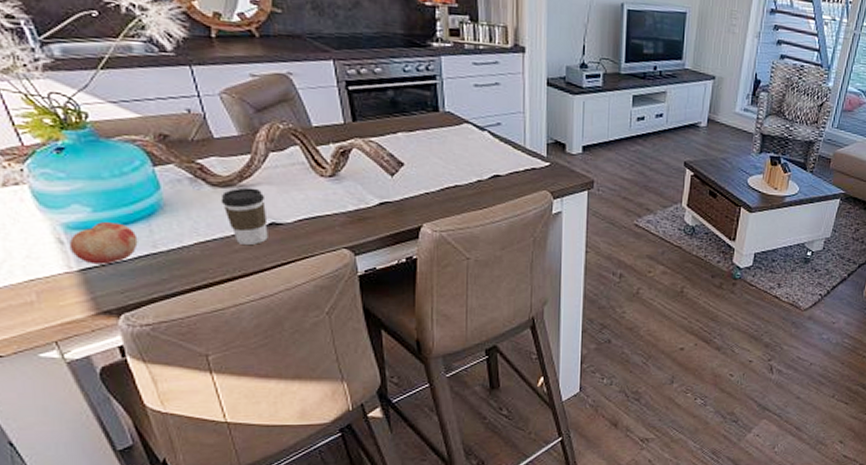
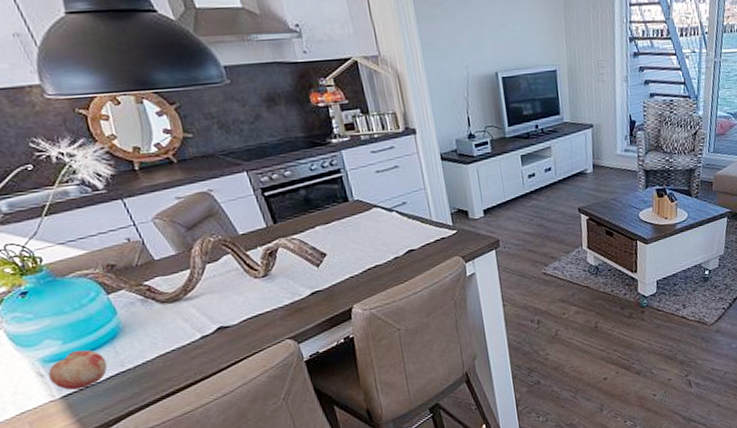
coffee cup: present [221,187,268,245] -> none [171,298,219,351]

